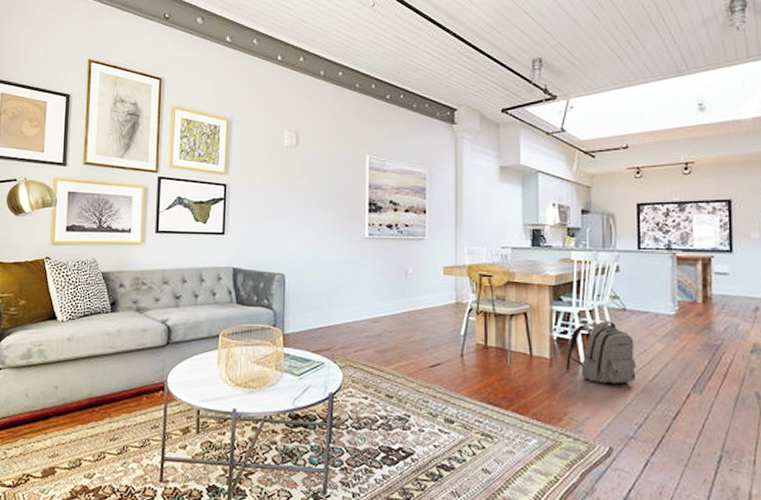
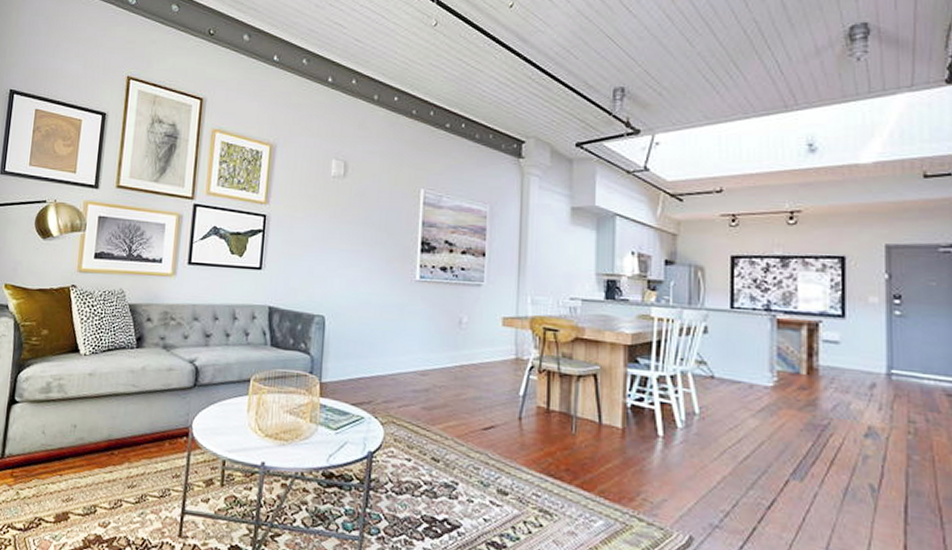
backpack: present [565,321,636,384] -> none [640,389,724,463]

